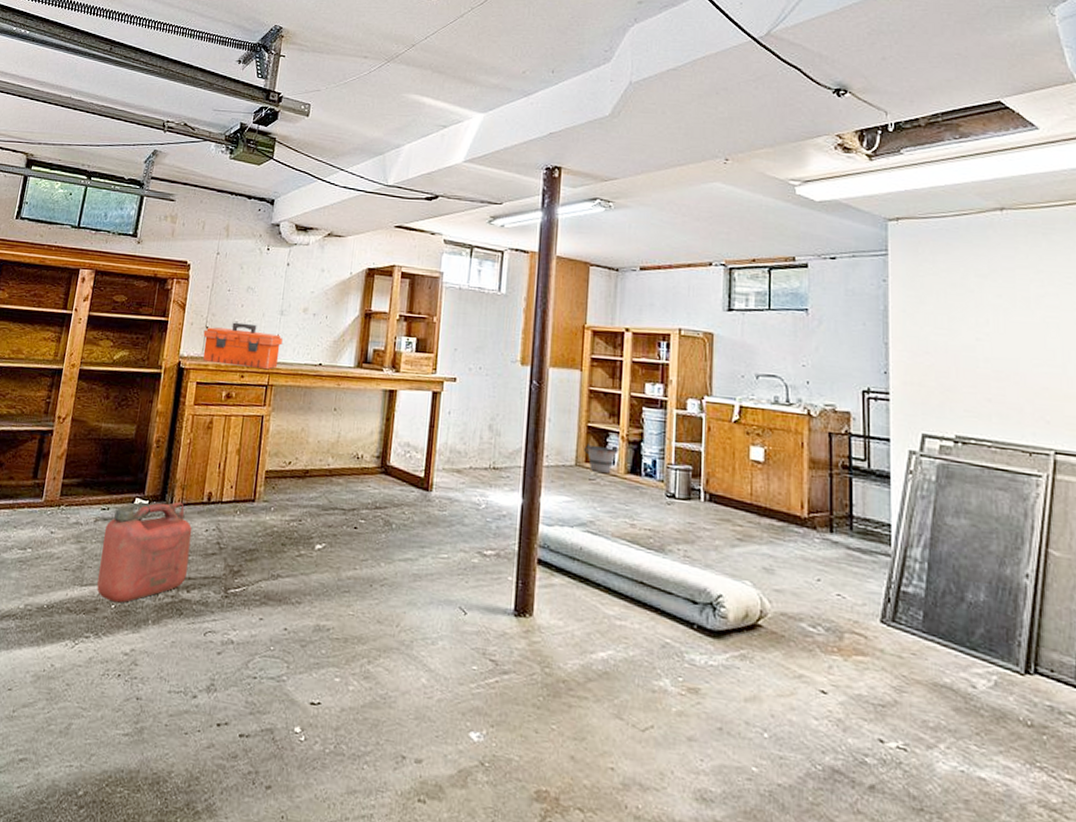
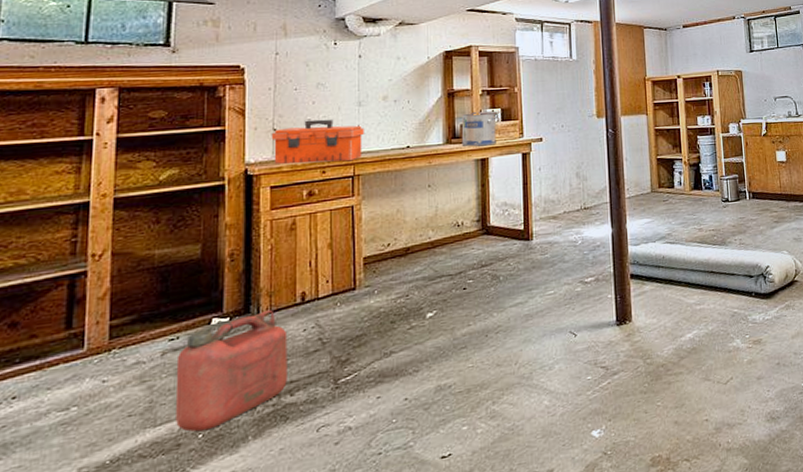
paint can: none [372,337,416,377] -> present [461,111,501,147]
bucket: present [584,444,617,474] -> none [656,171,682,195]

